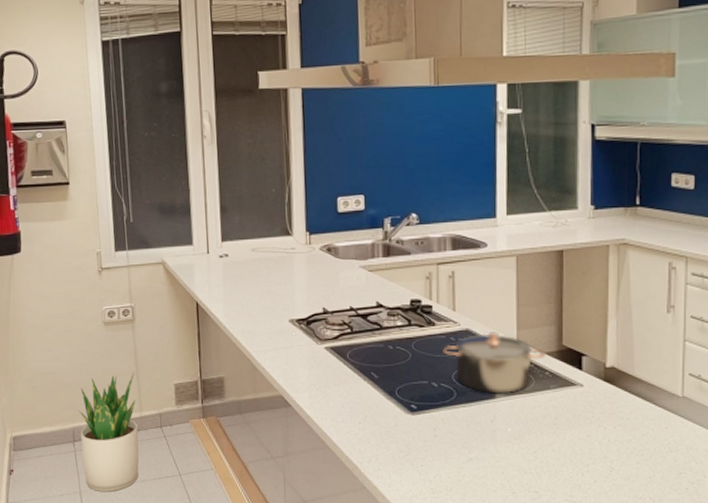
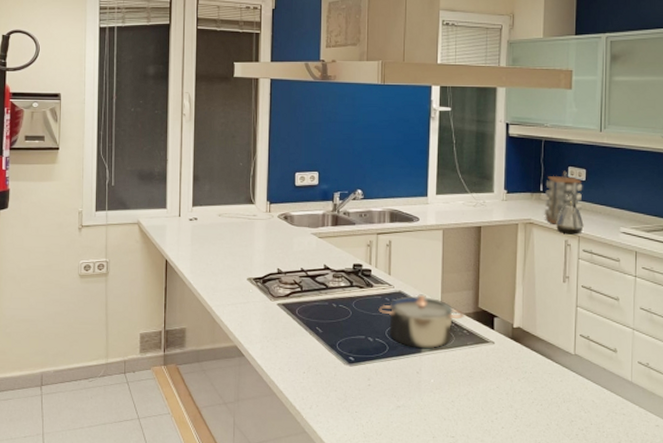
planter: present [79,372,139,492] -> none [48,321,104,434]
spice rack: none [641,178,691,244] -> present [544,170,583,224]
kettle: none [657,202,693,255] -> present [556,190,584,235]

